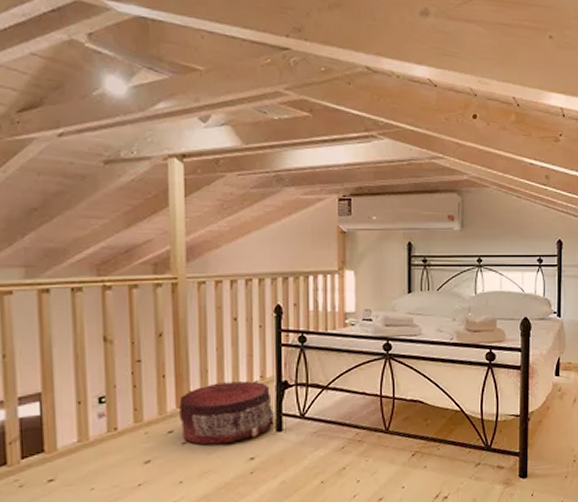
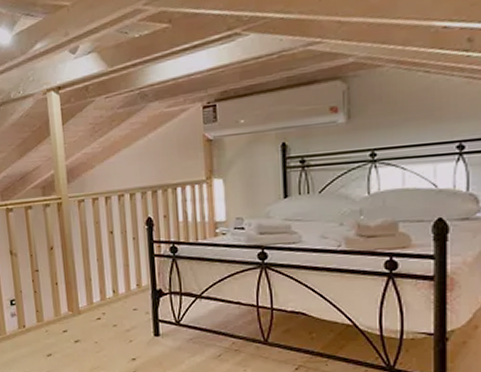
pouf: present [179,381,274,445] -> none [70,288,151,344]

